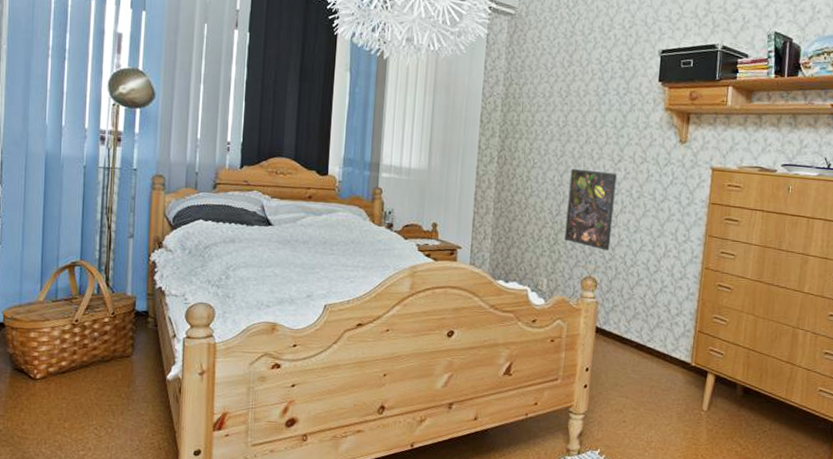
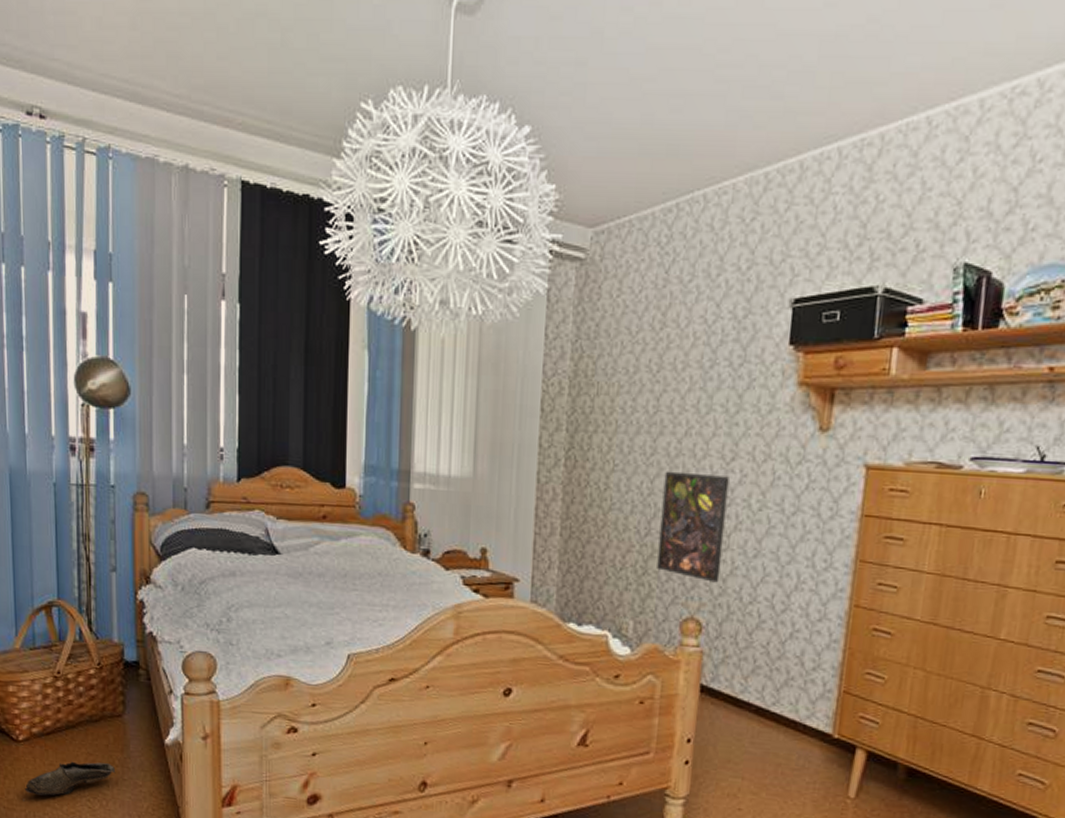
shoe: none [36,395,122,431] -> present [23,761,116,801]

